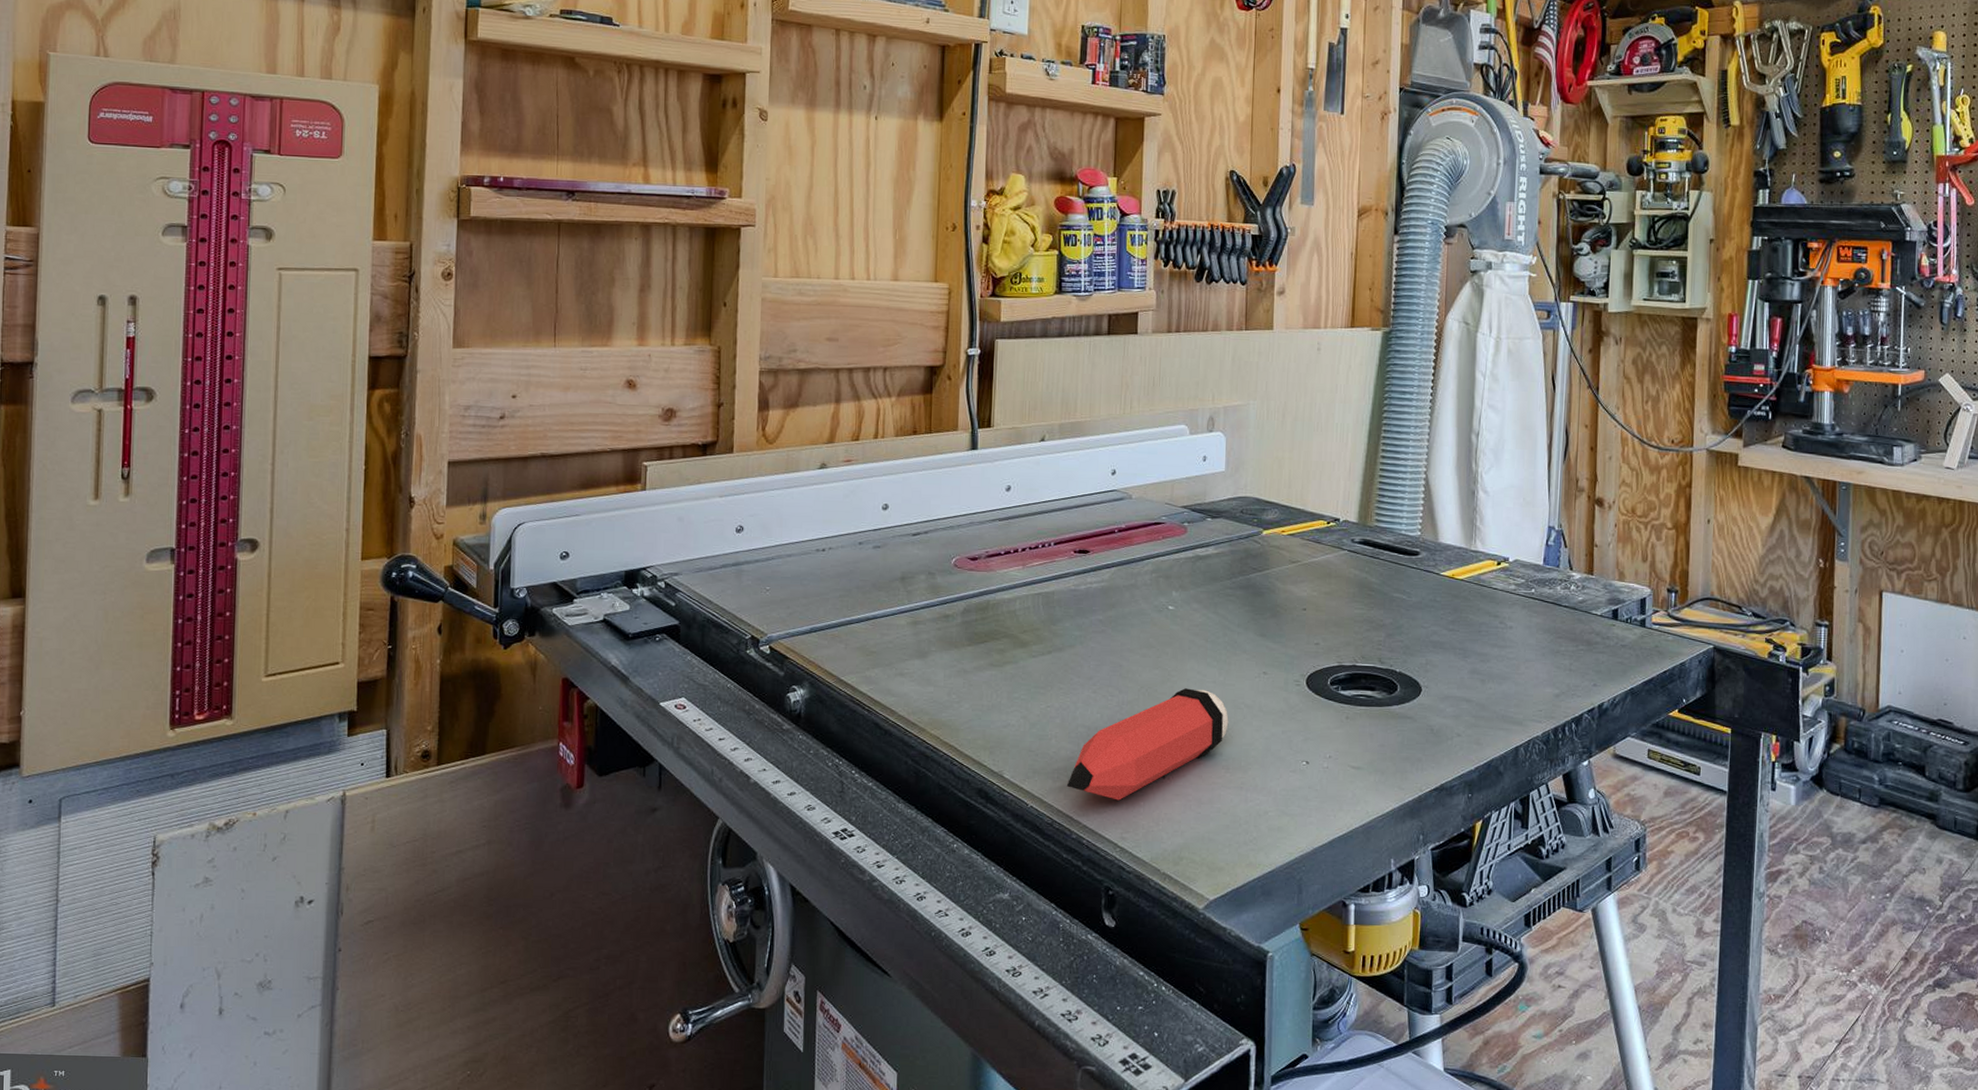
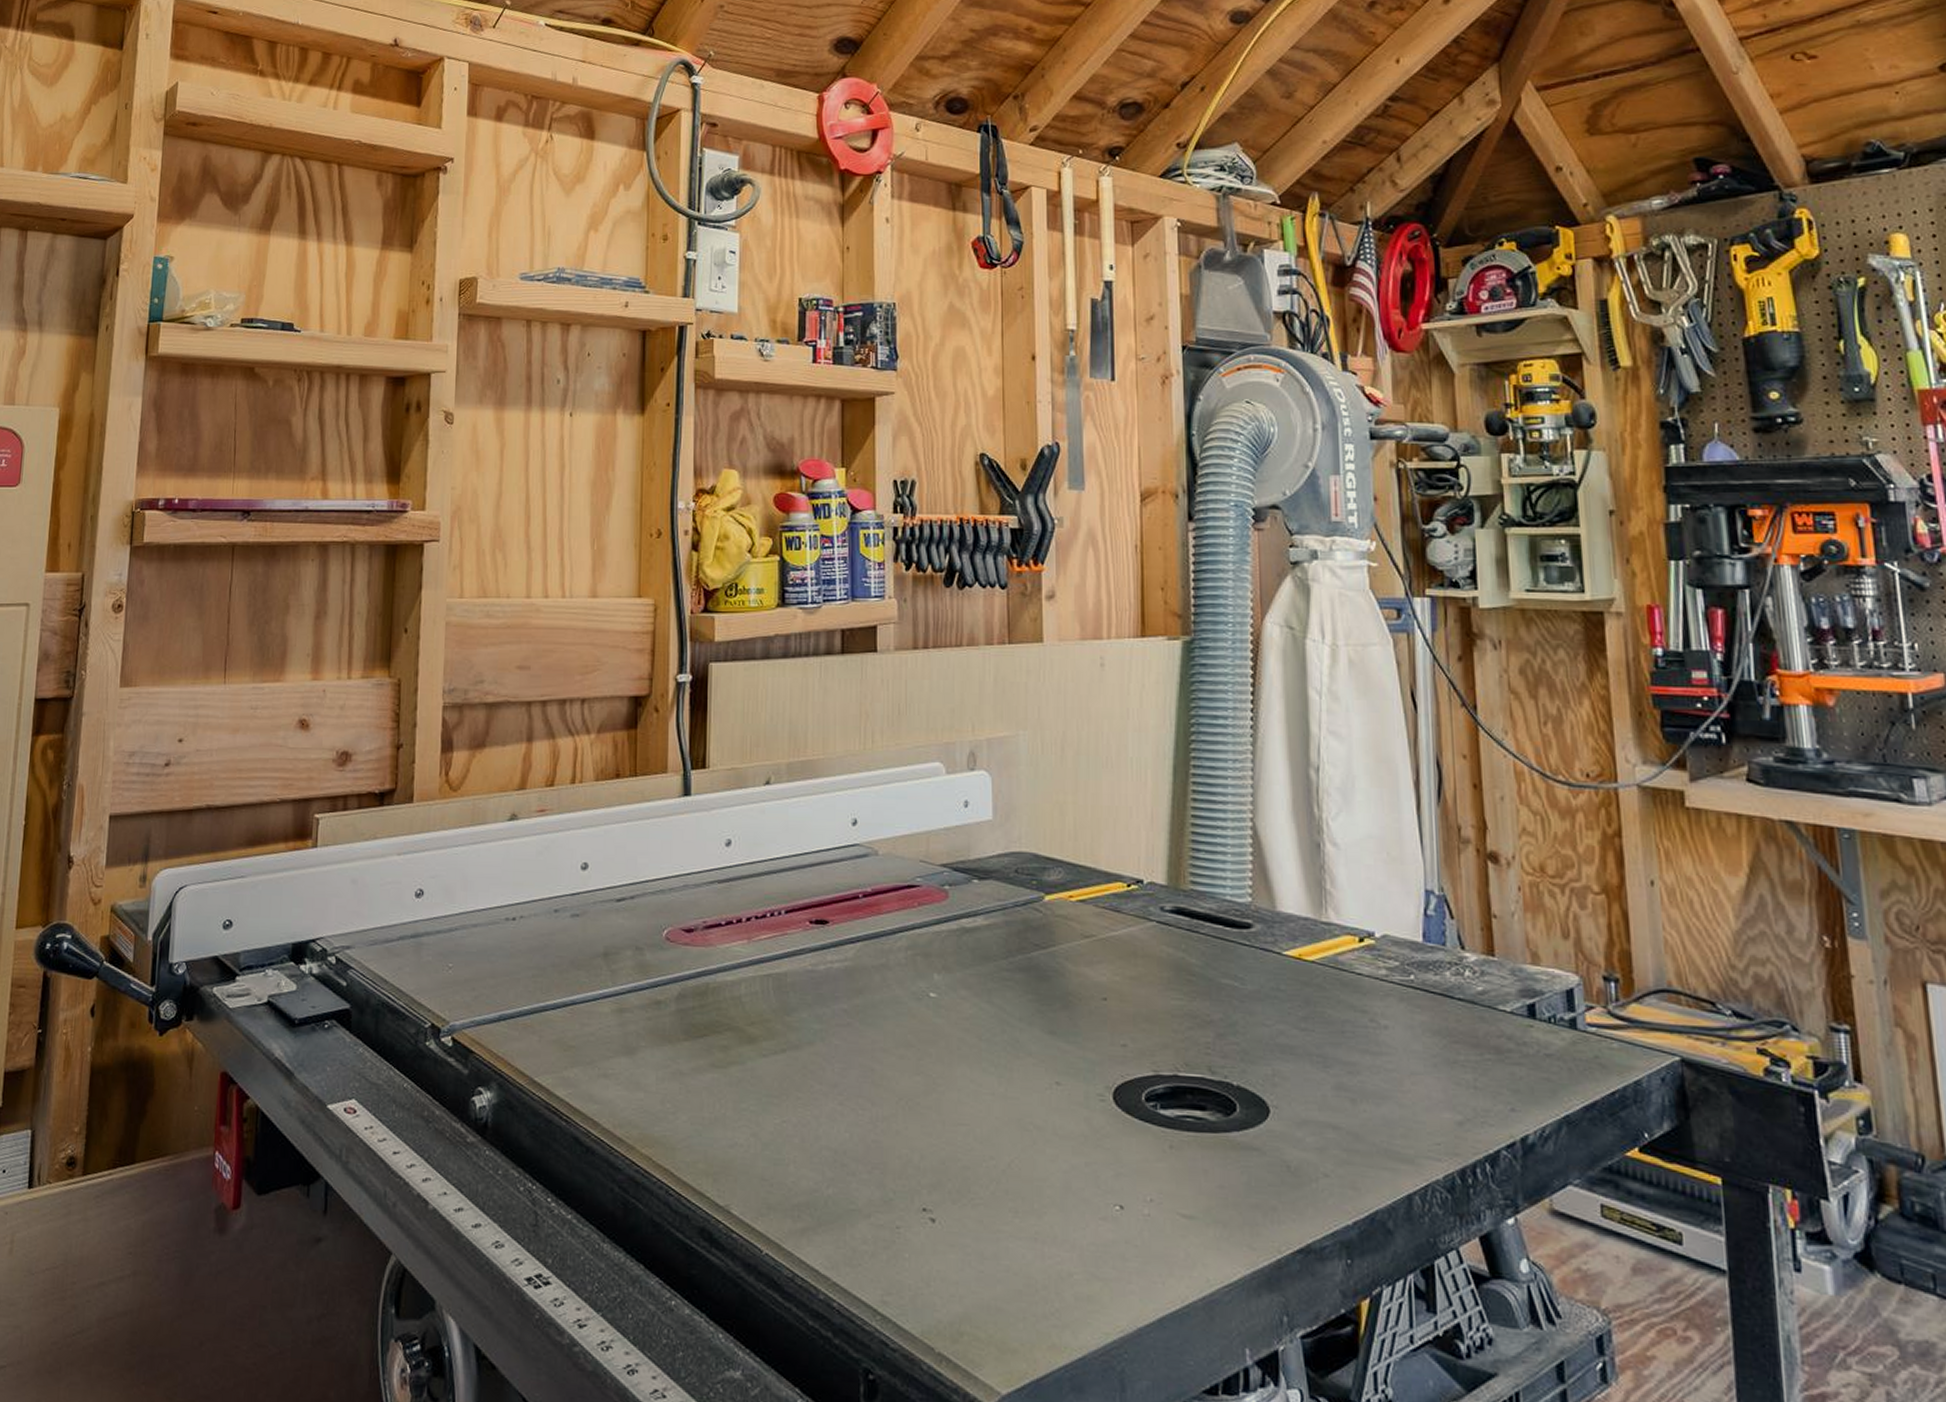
coloring material: present [1066,688,1229,801] -> none [809,1101,1014,1250]

